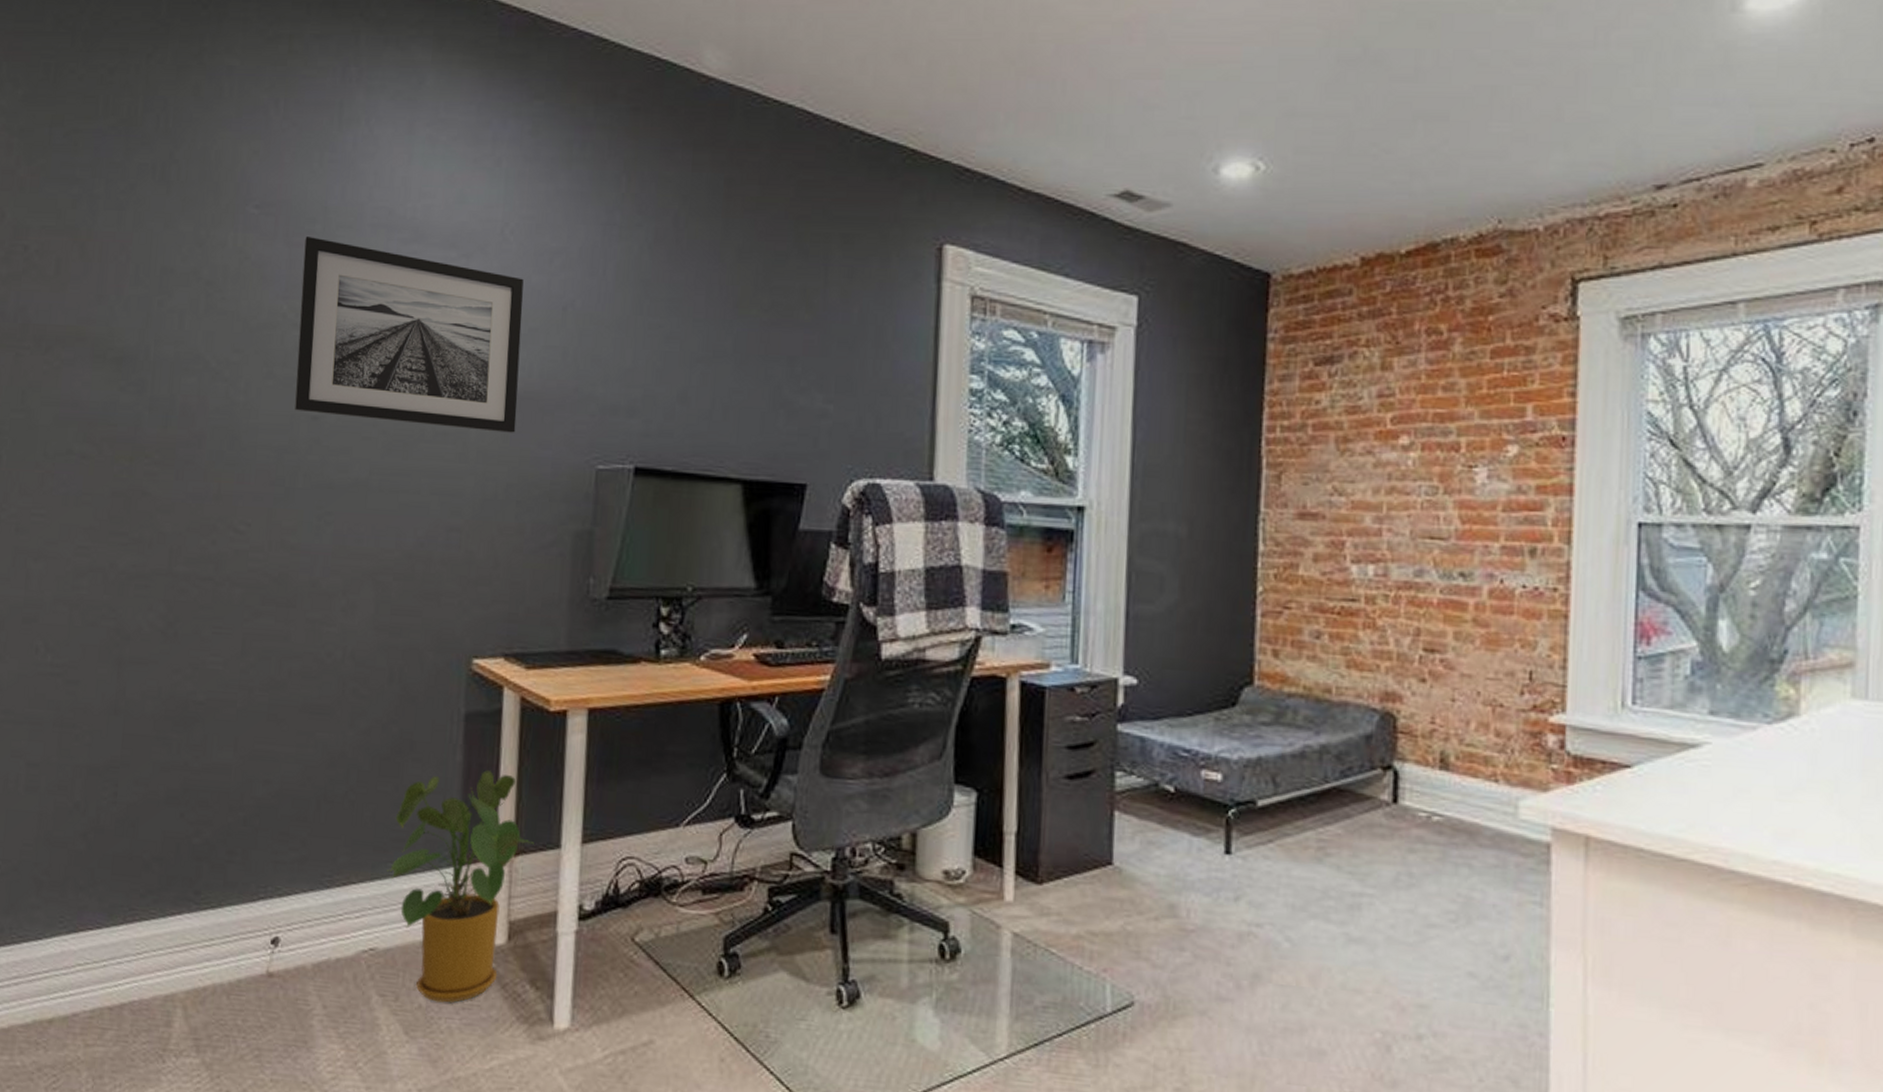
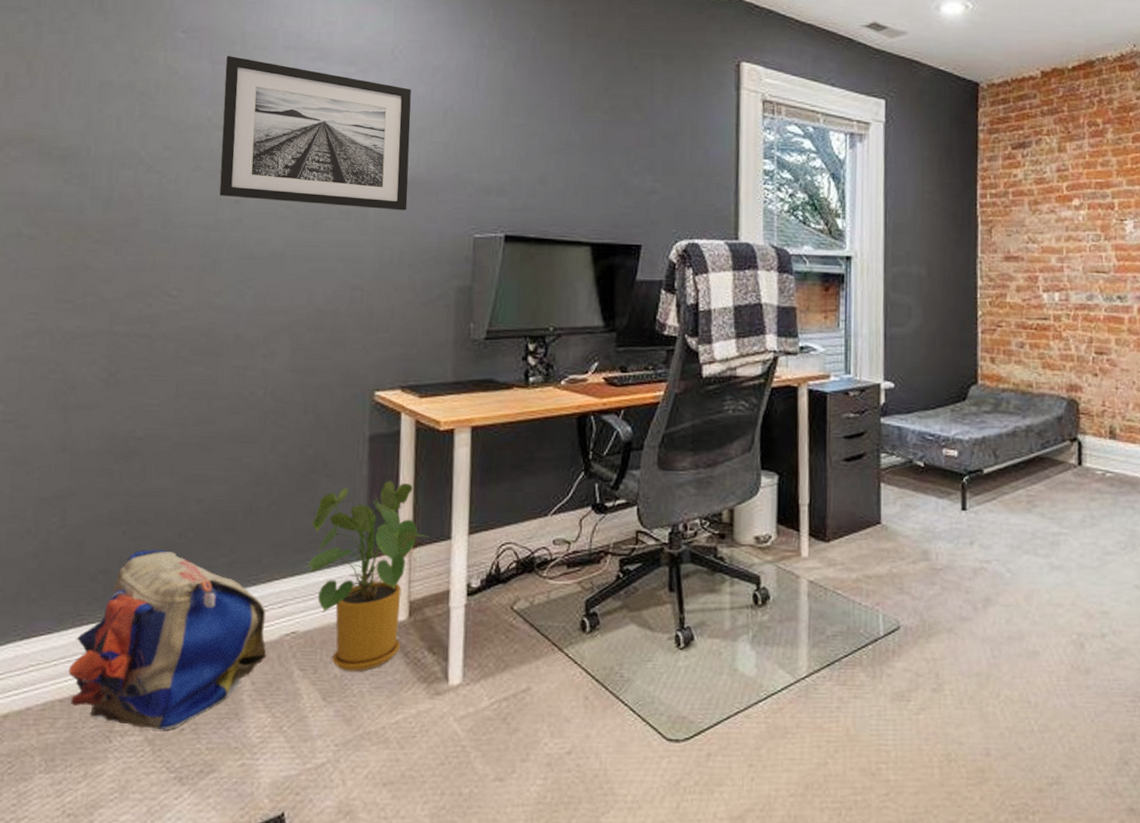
backpack: none [119,836,341,1055] -> present [69,550,267,730]

